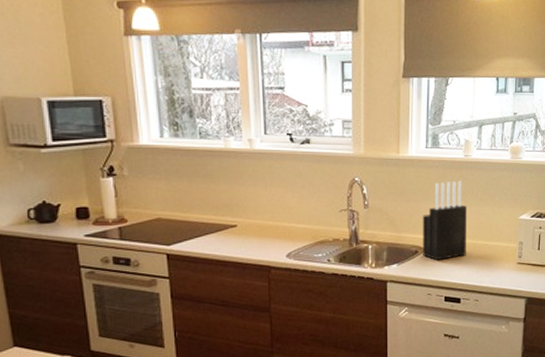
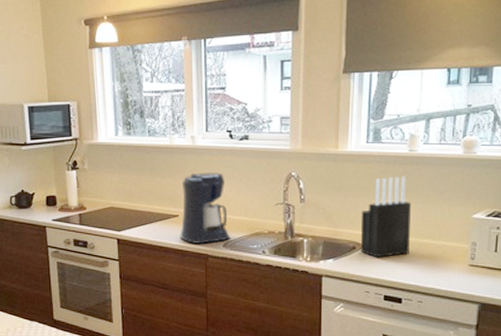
coffee maker: none [239,178,294,255] -> present [180,172,230,244]

